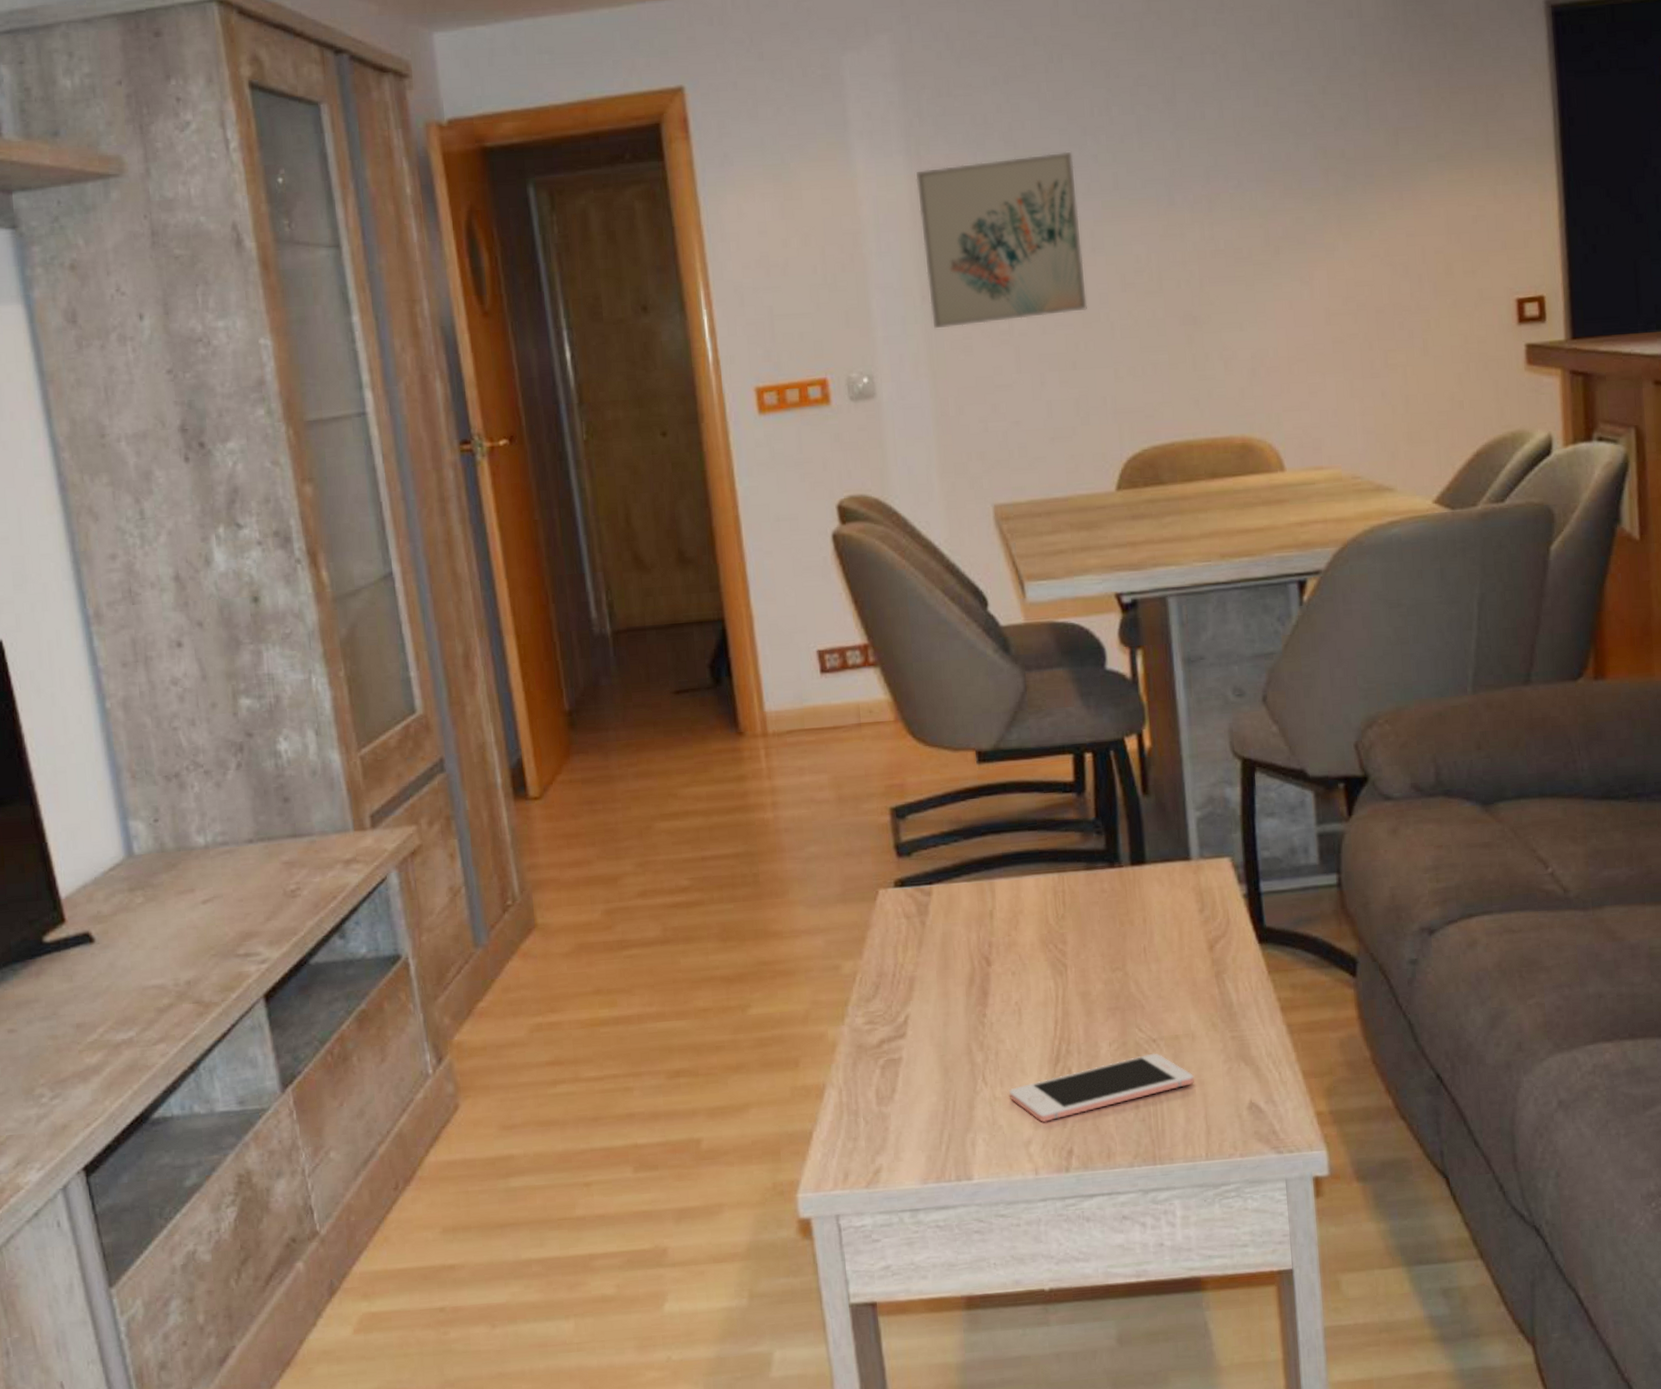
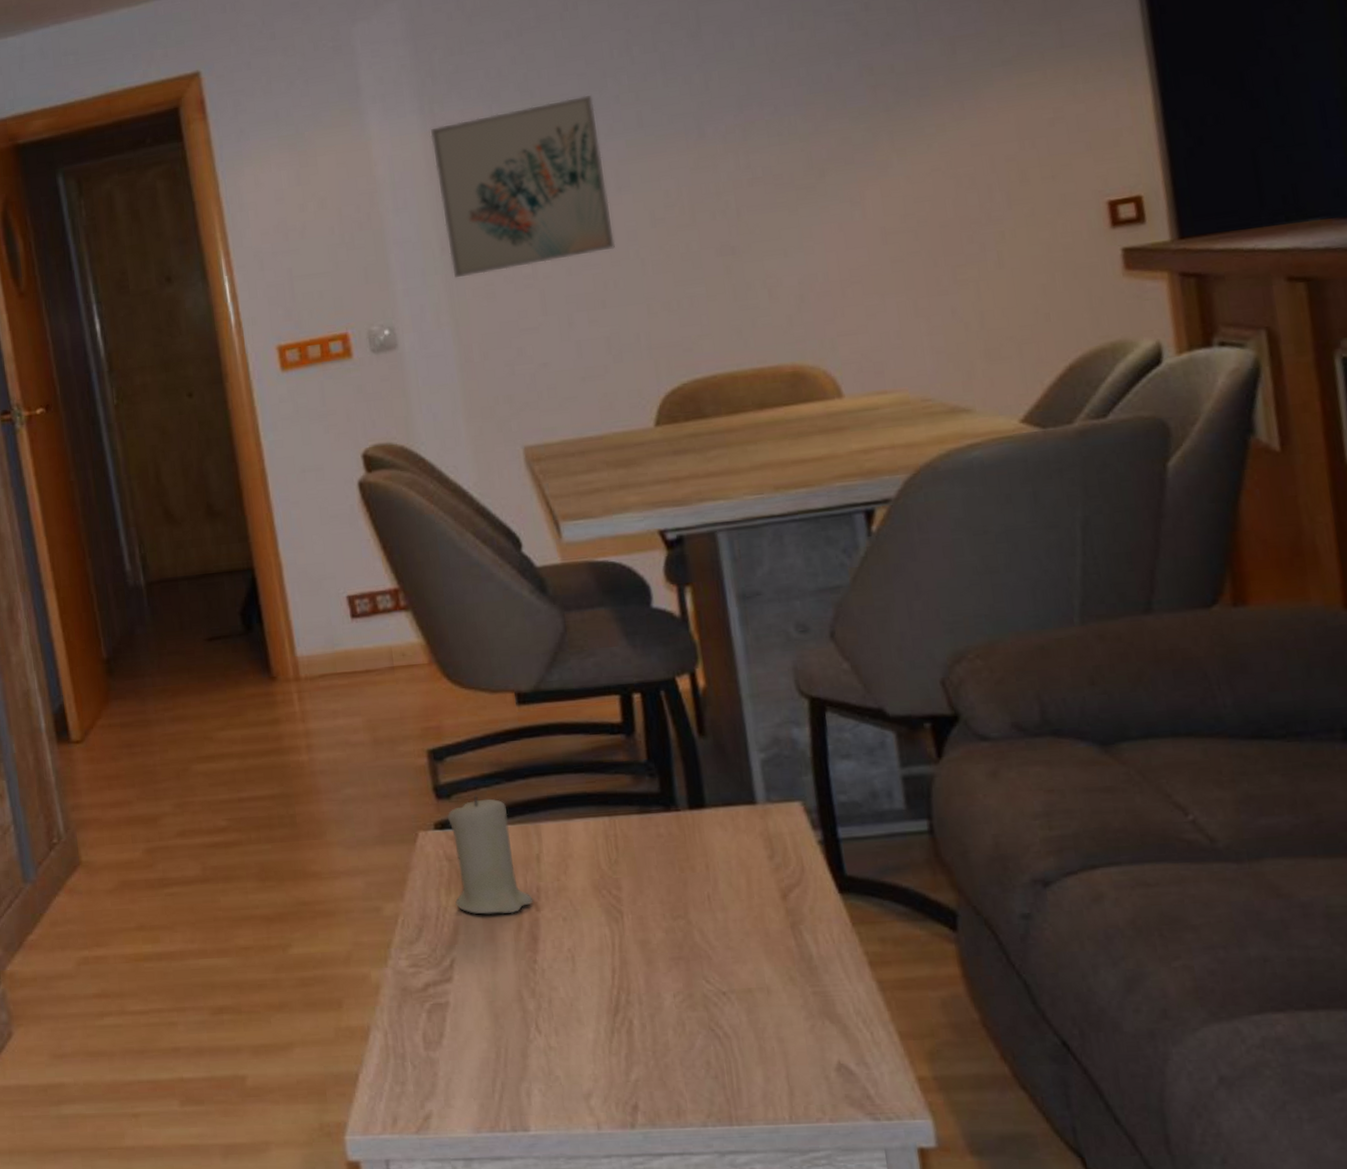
candle: none [907,852,985,971] -> present [448,795,533,915]
cell phone: present [1008,1053,1195,1123] -> none [564,1006,773,1076]

